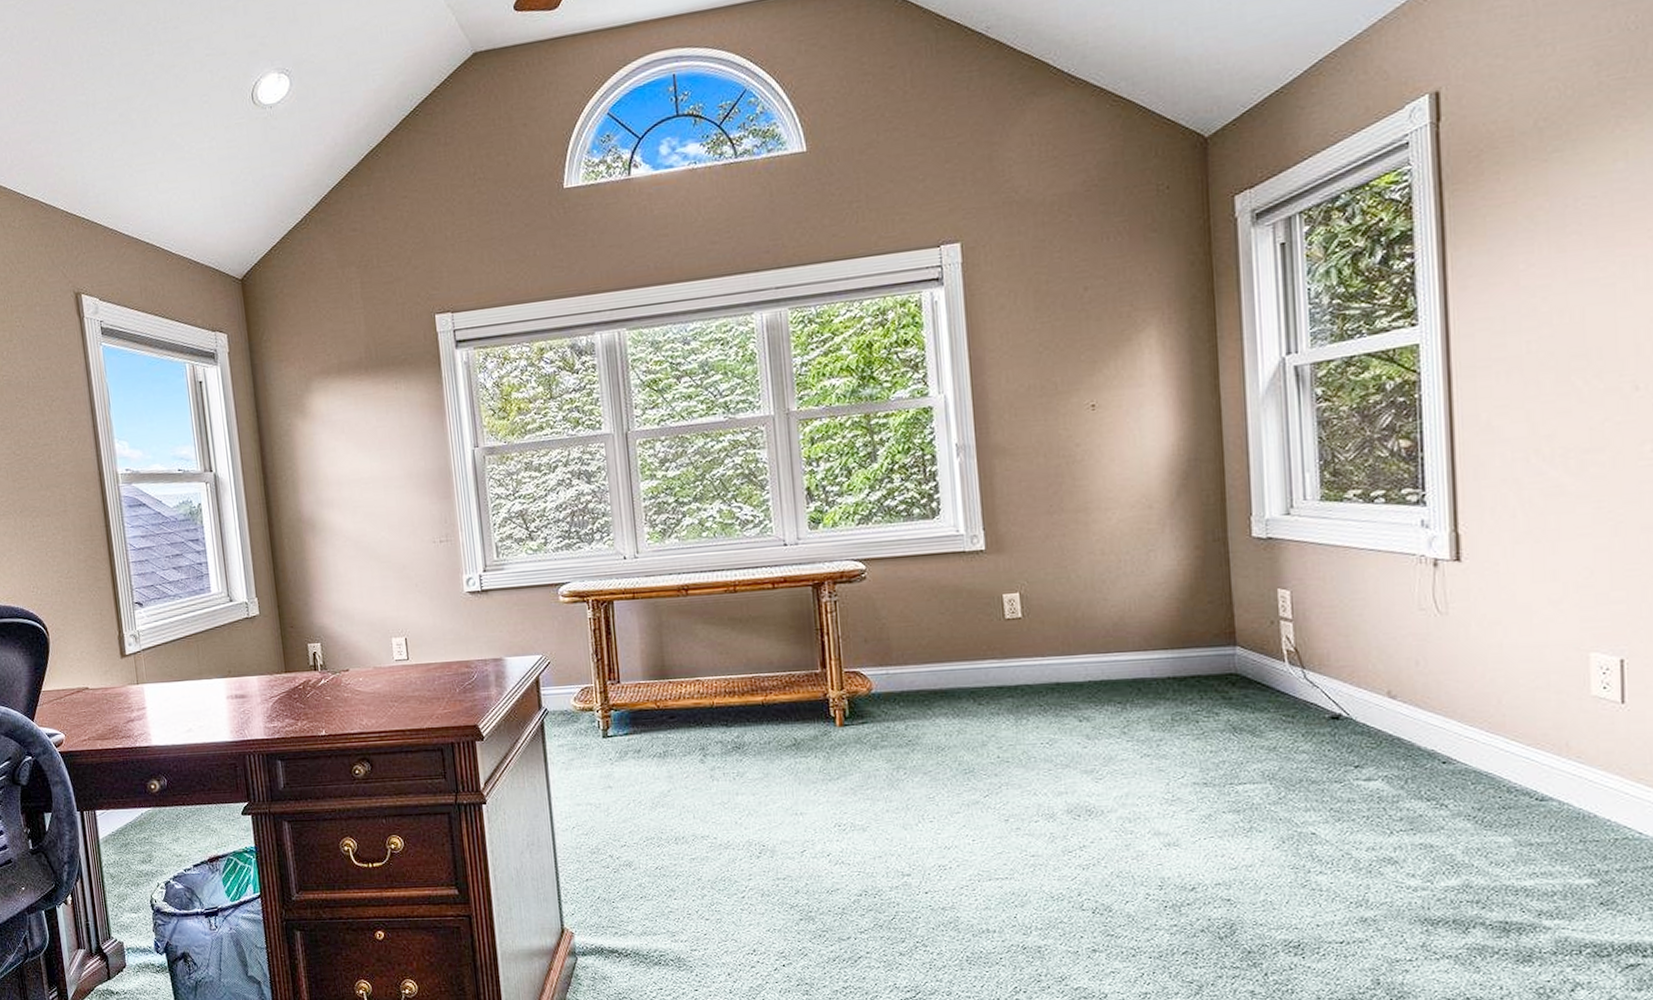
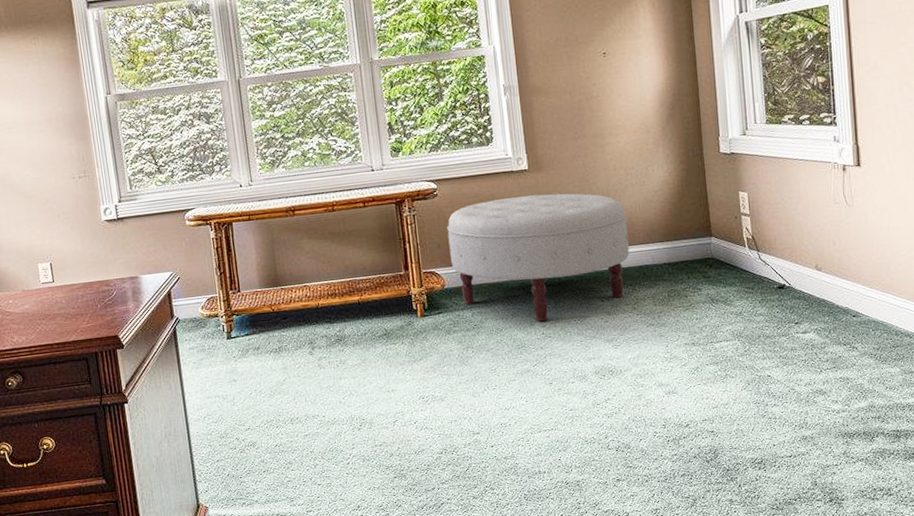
ottoman: none [877,581,1120,742] -> present [447,193,630,322]

